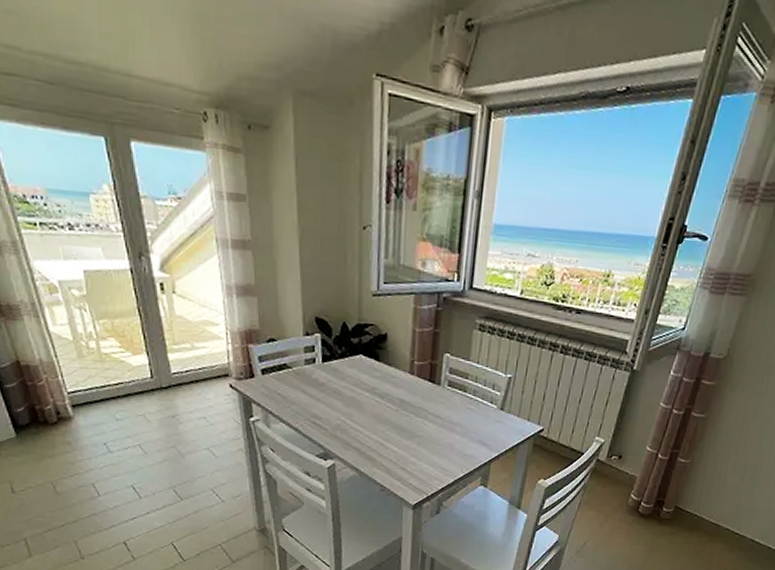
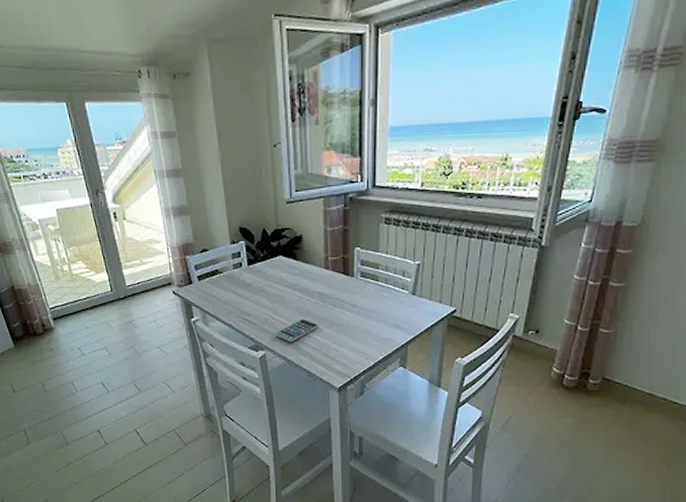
smartphone: none [348,426,398,453] -> present [276,318,319,343]

